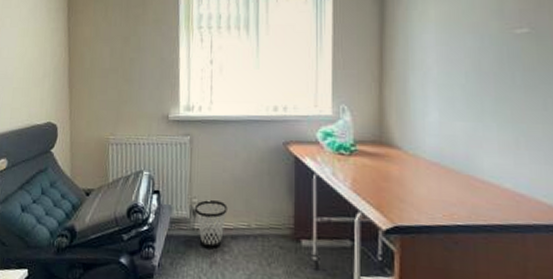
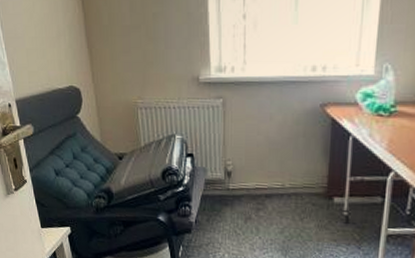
wastebasket: present [194,200,228,248] -> none [229,162,262,206]

